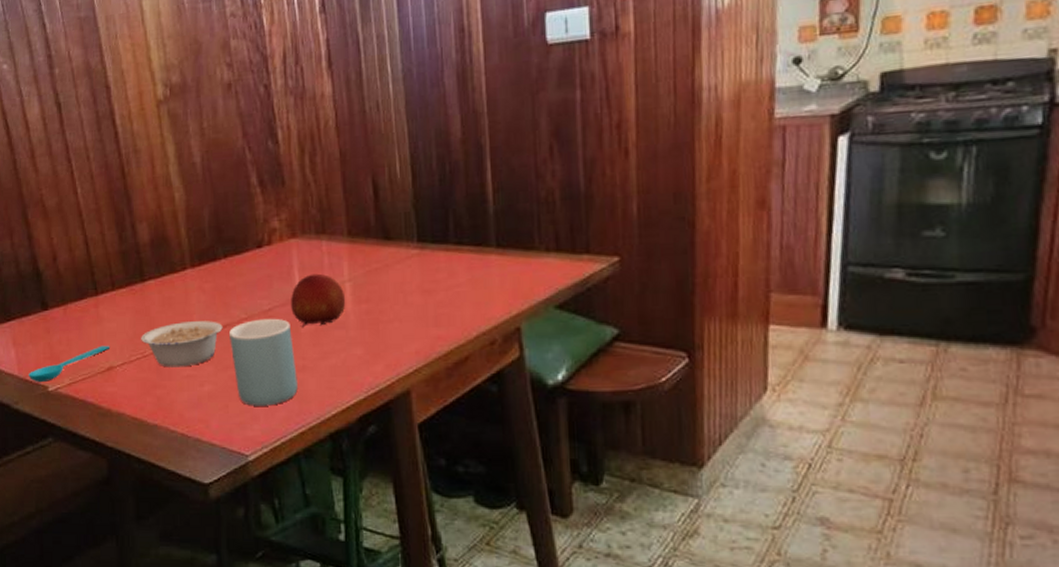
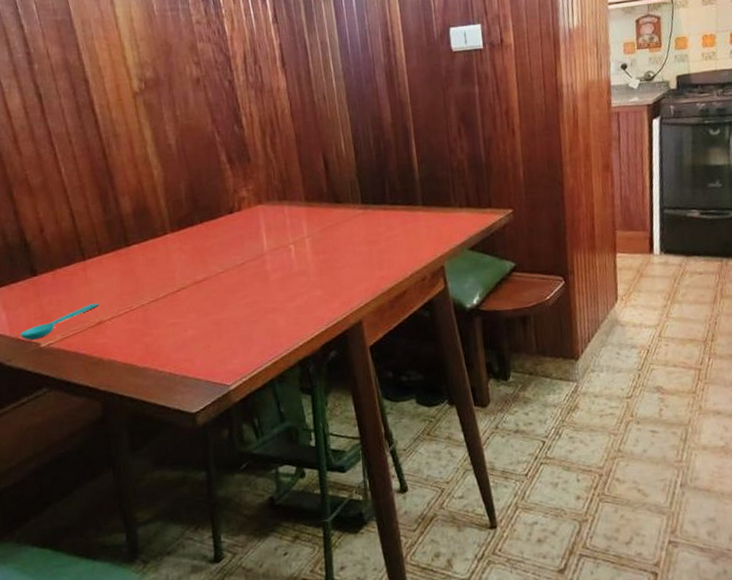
legume: present [141,321,223,368] -> none [128,276,202,318]
mug: present [228,318,298,406] -> none [207,270,270,344]
fruit: present [291,273,346,327] -> none [260,232,307,276]

